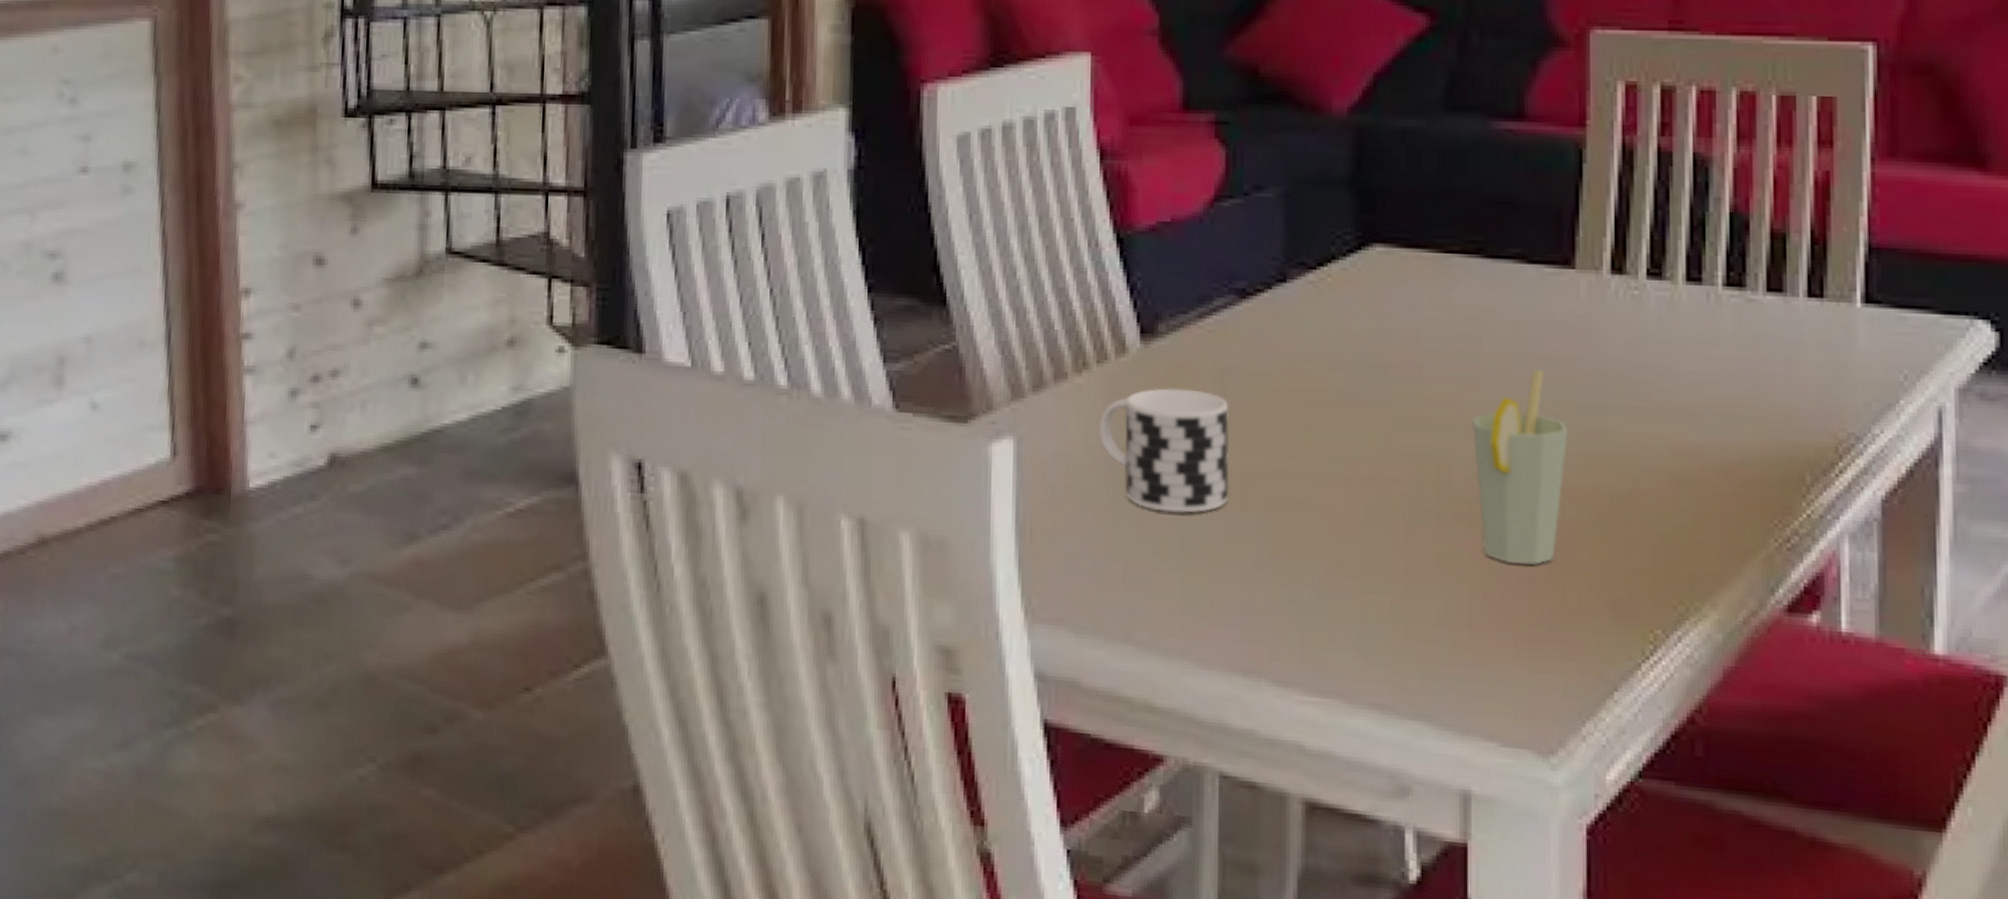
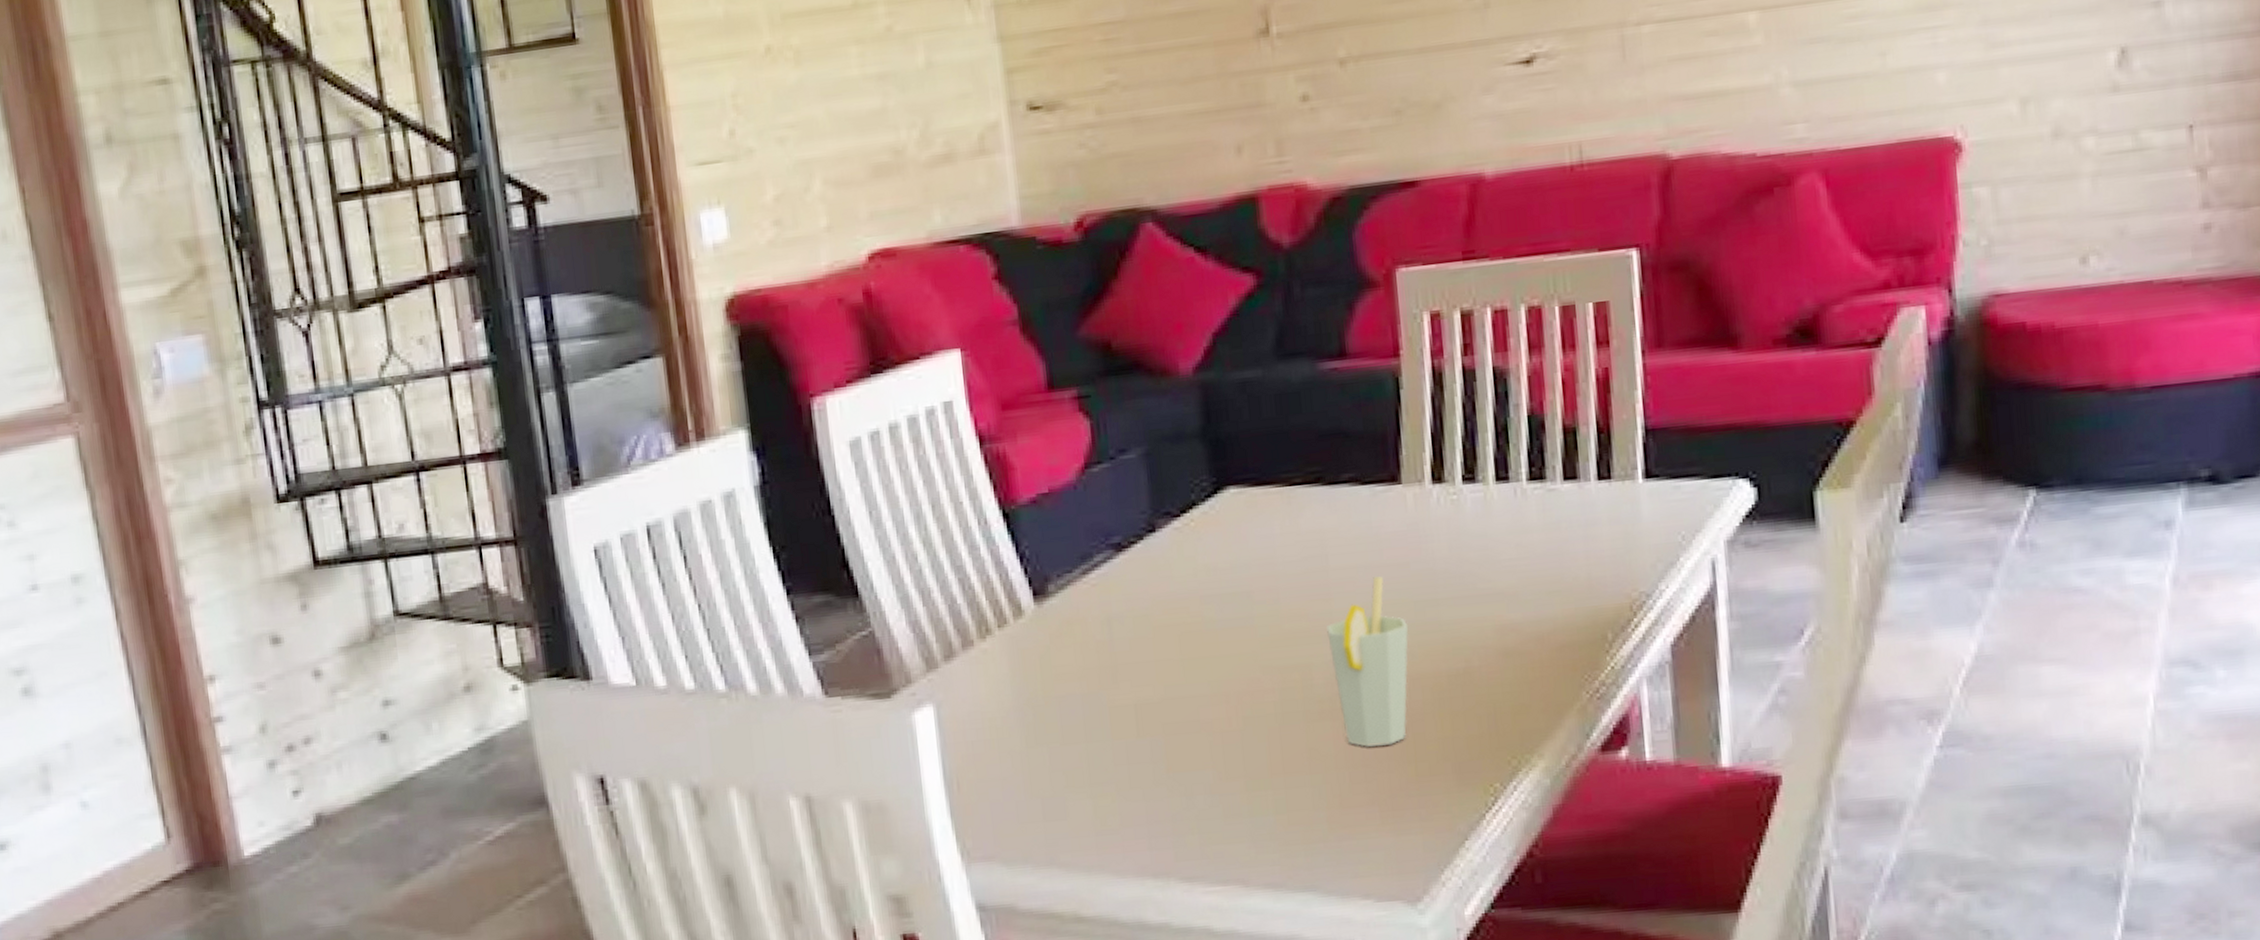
cup: present [1099,388,1230,513] -> none [1006,638,1127,749]

